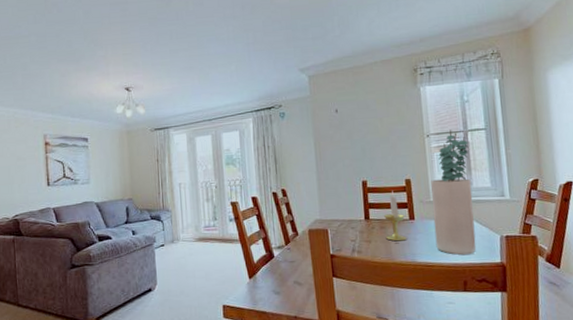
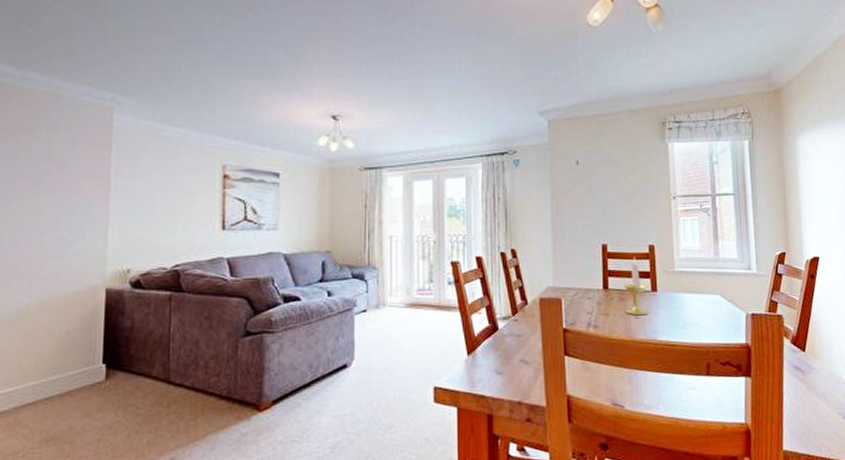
vase: present [431,129,477,255] -> none [675,192,721,334]

